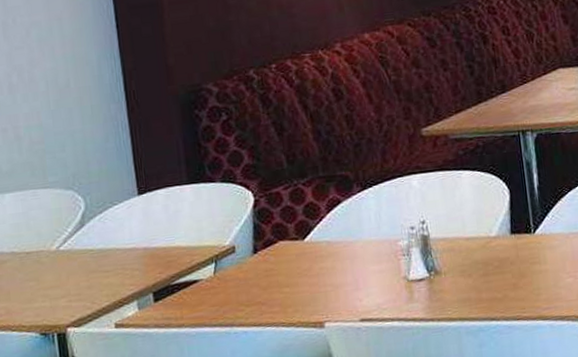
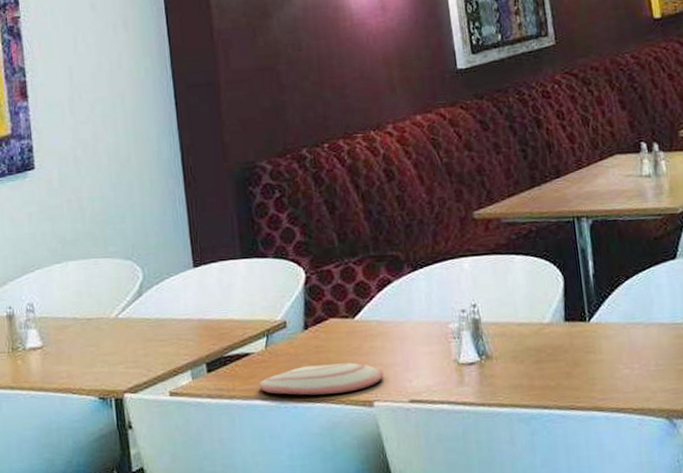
plate: none [208,284,335,320] -> present [259,362,384,395]

